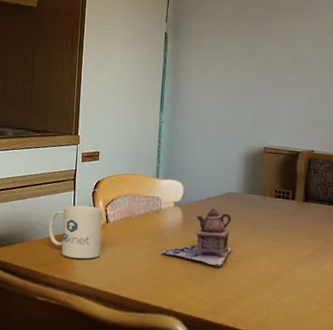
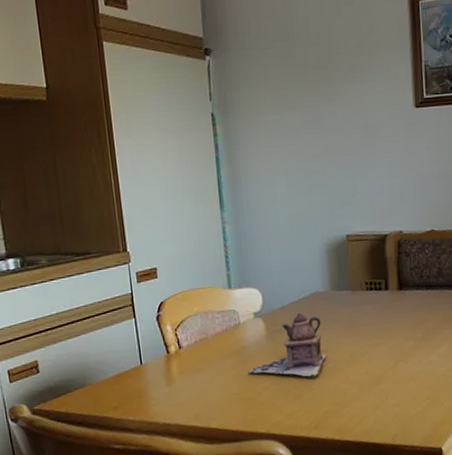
mug: present [48,205,103,259] -> none [111,332,179,396]

